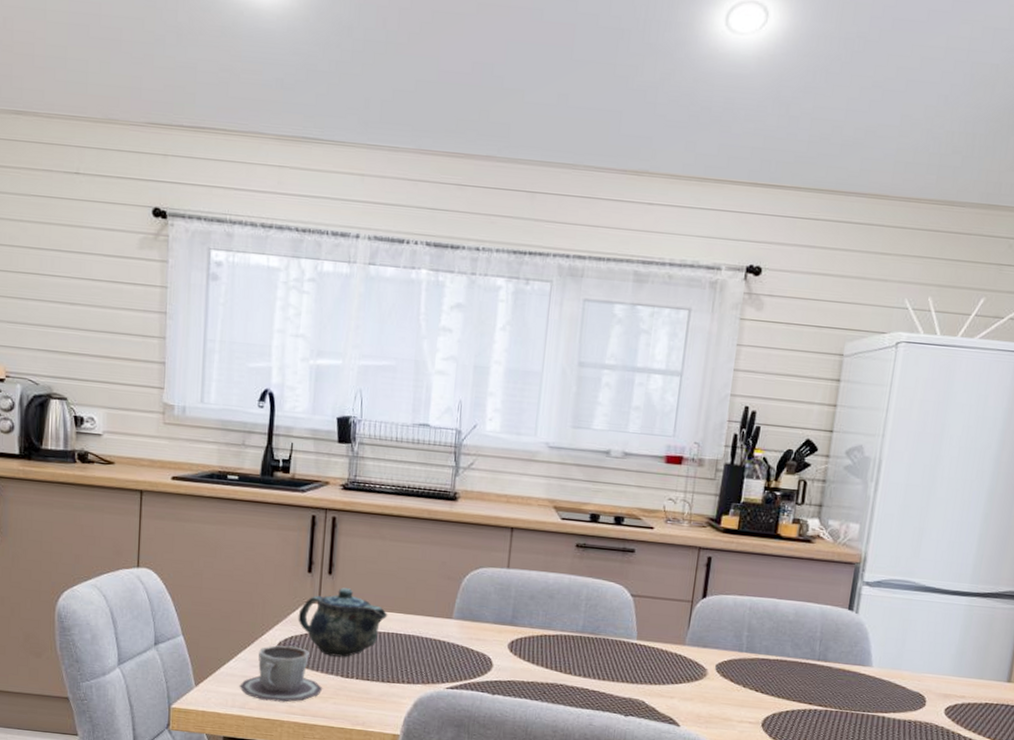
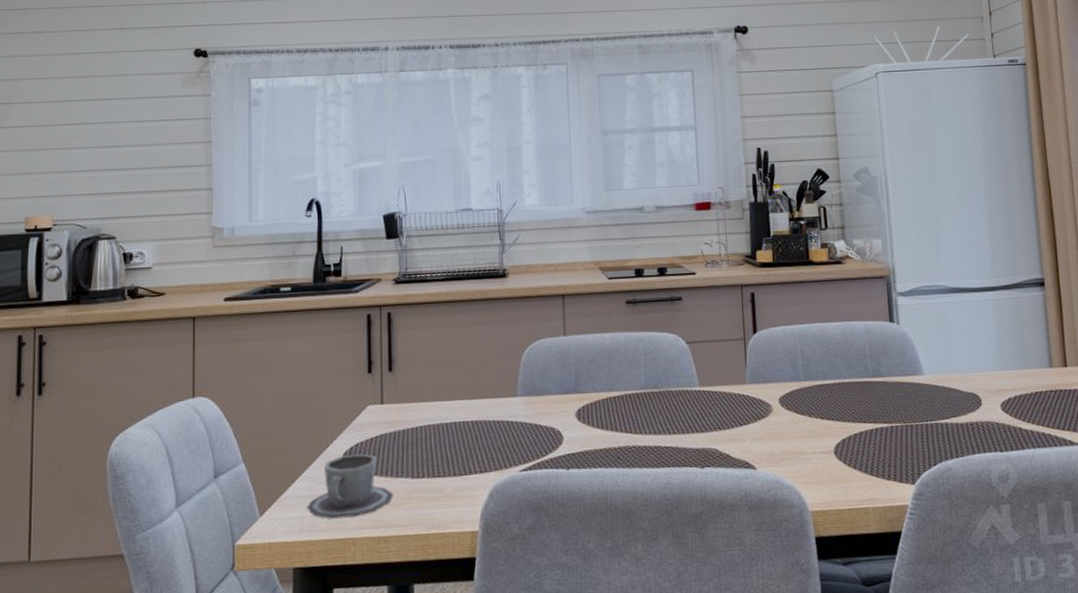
teapot: present [298,588,388,658] -> none [362,383,453,458]

